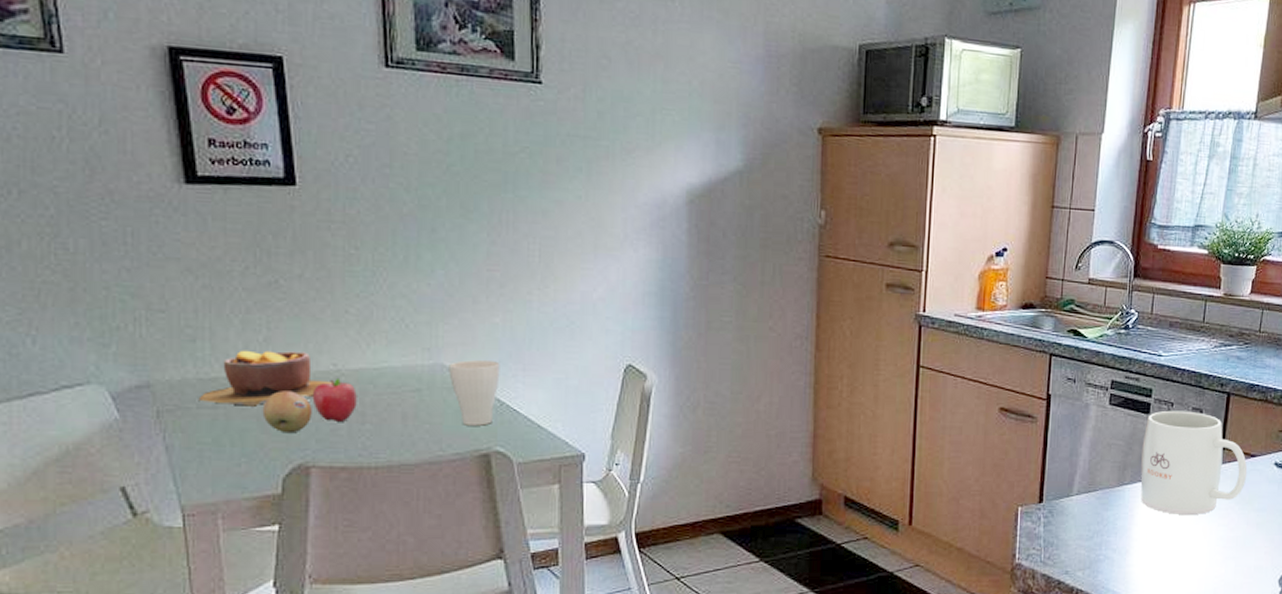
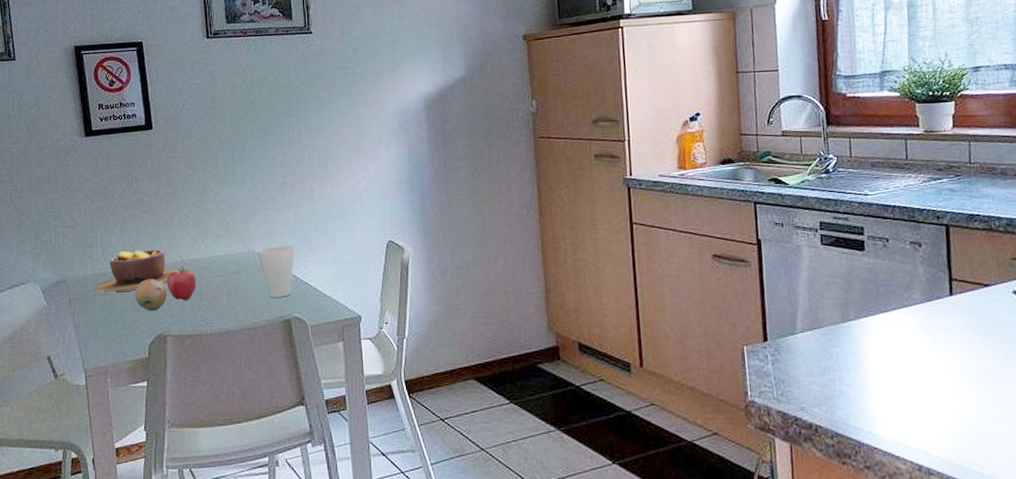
mug: present [1140,410,1248,515] -> none [861,245,984,348]

